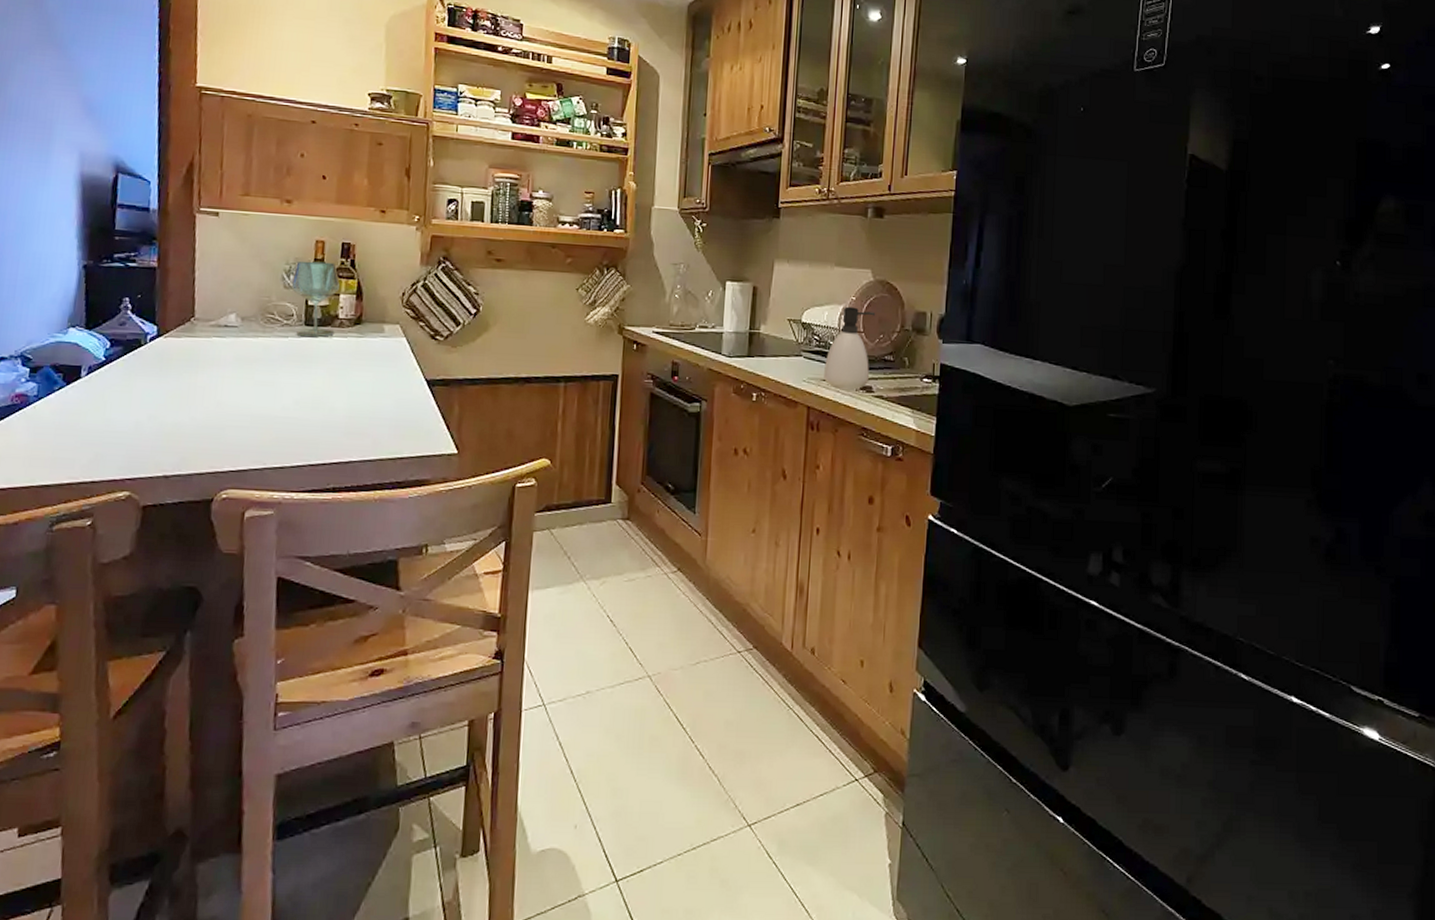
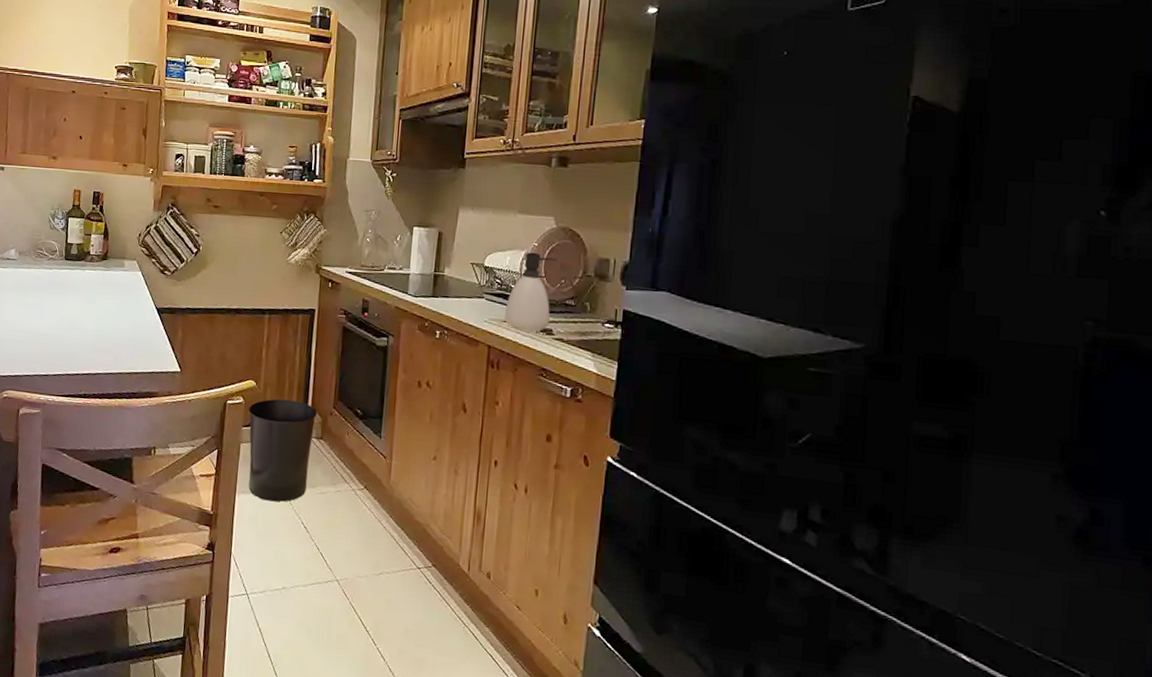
wine glass: present [291,261,341,337] -> none [55,207,92,270]
waste bin: none [542,478,624,596] -> present [248,399,318,502]

